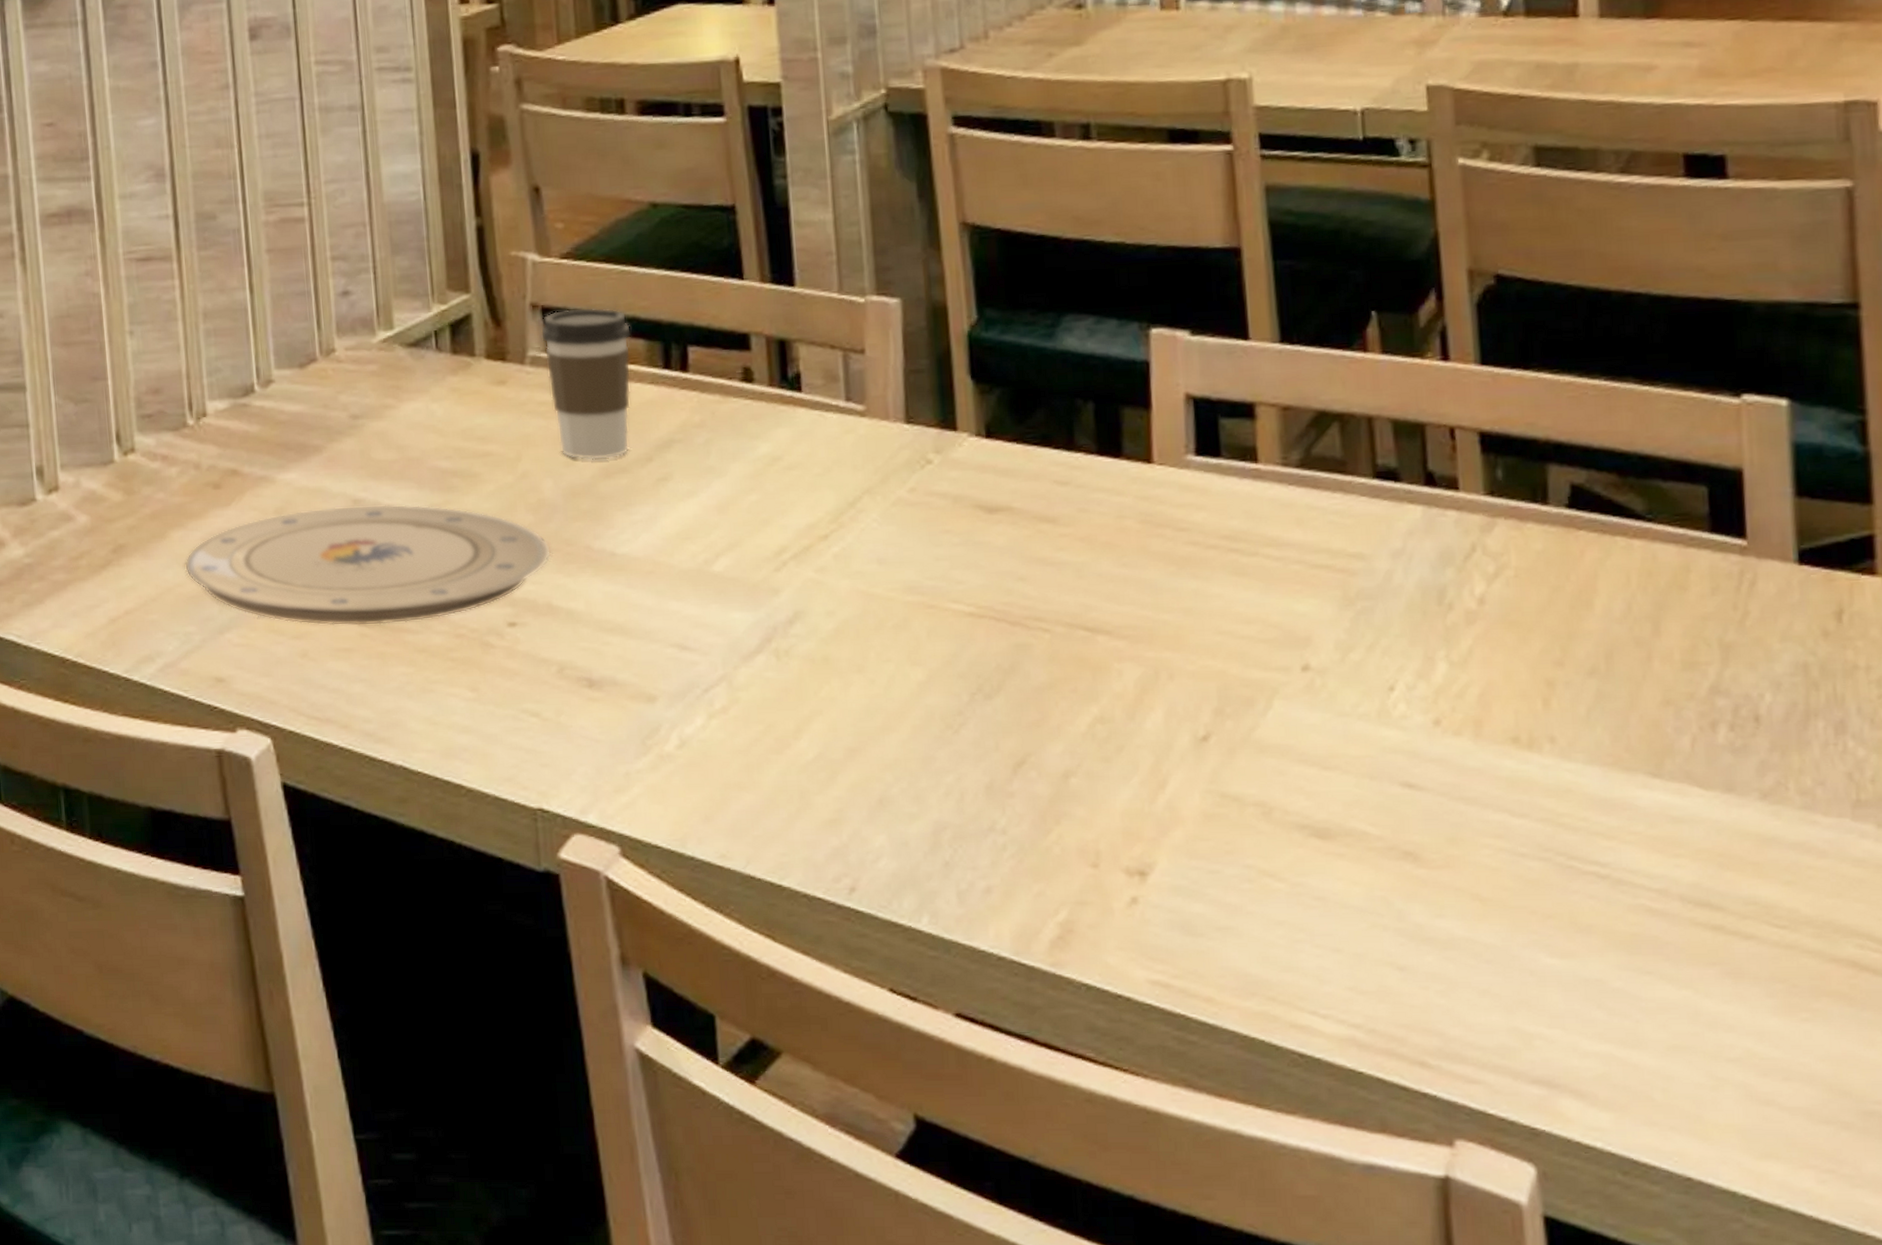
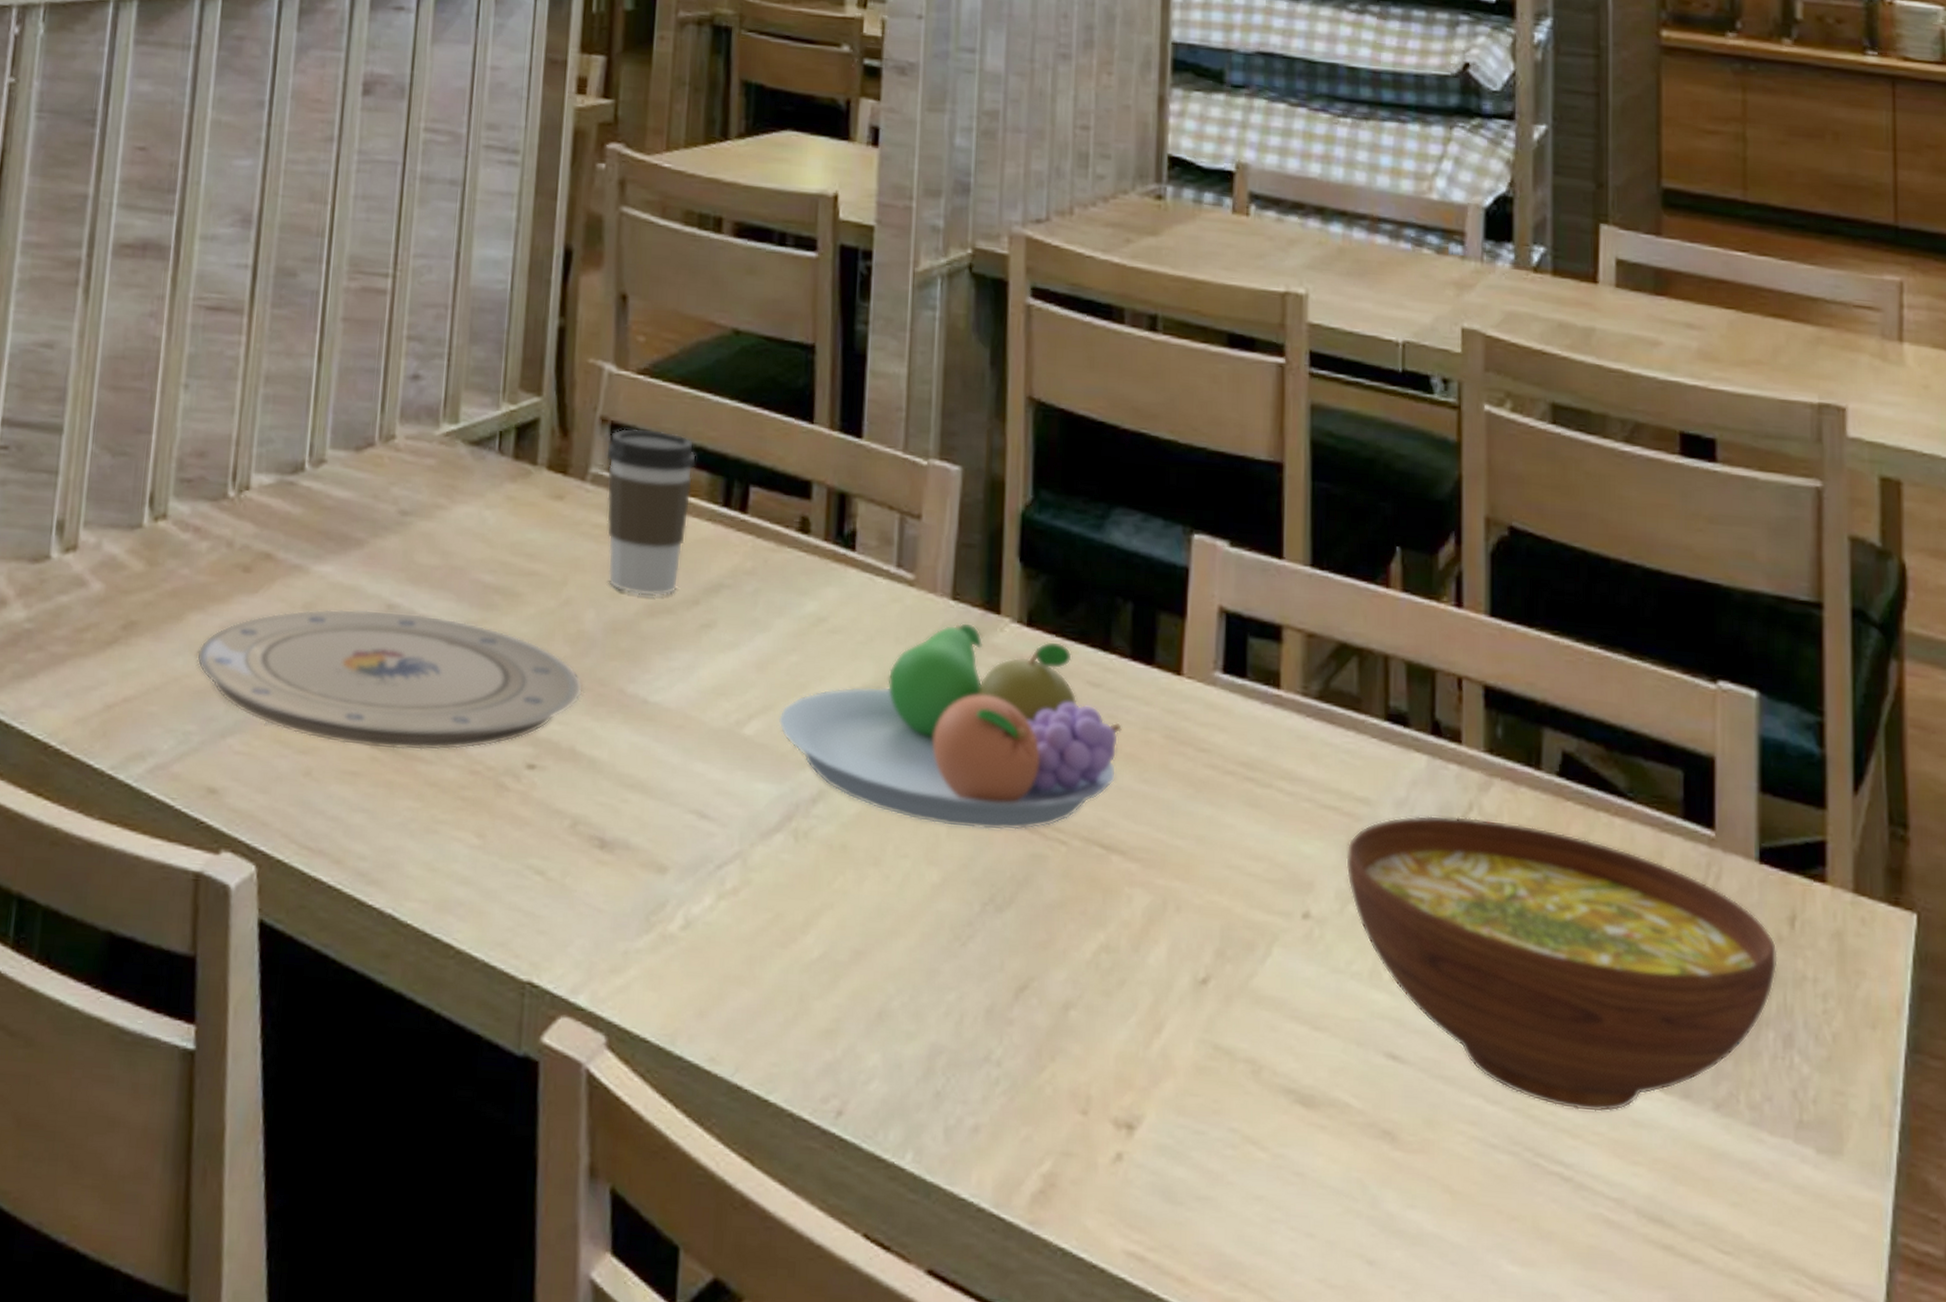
fruit bowl: none [746,442,1095,629] -> present [779,622,1122,831]
bowl: none [1343,557,1825,814] -> present [1346,815,1778,1112]

